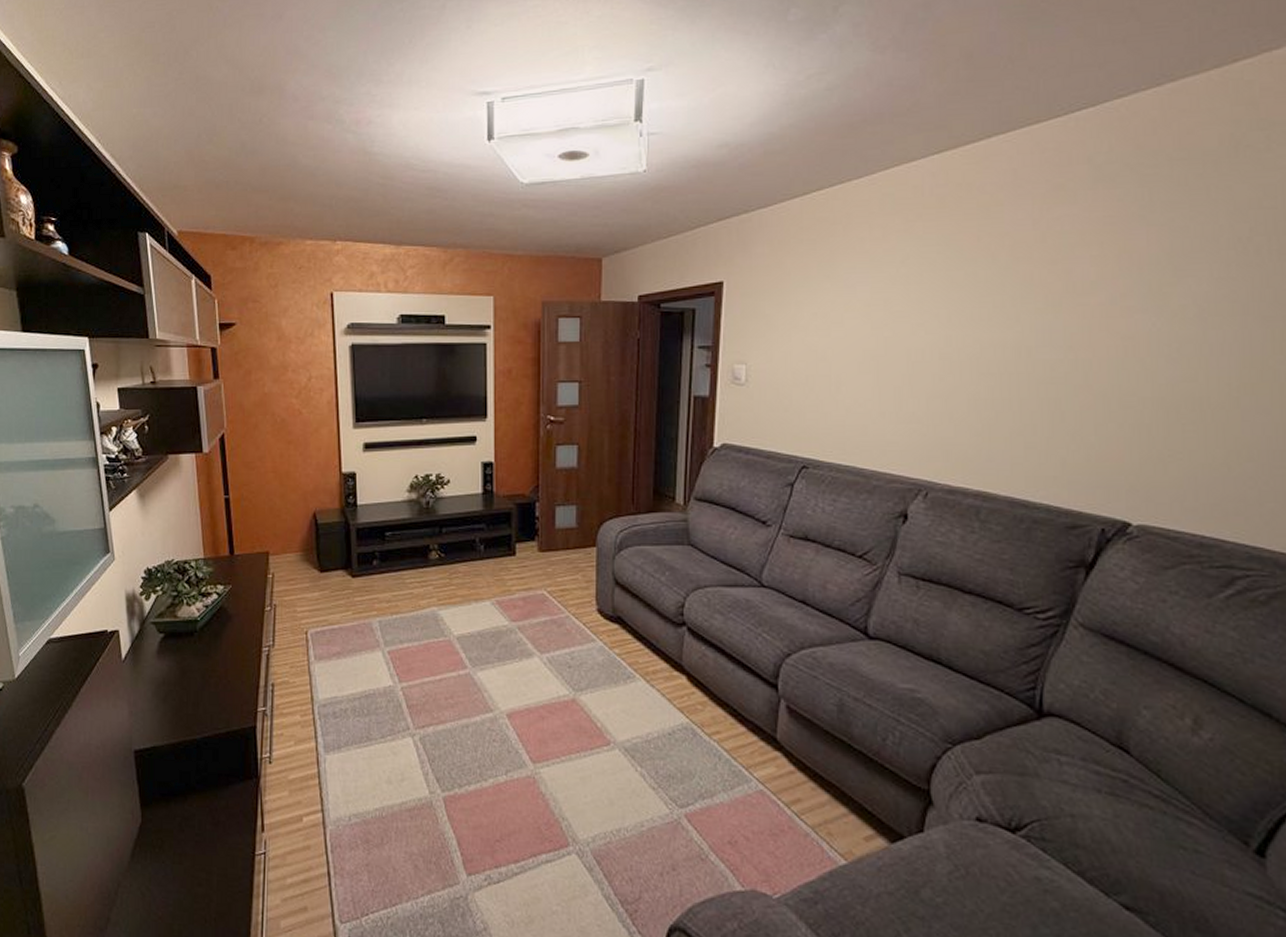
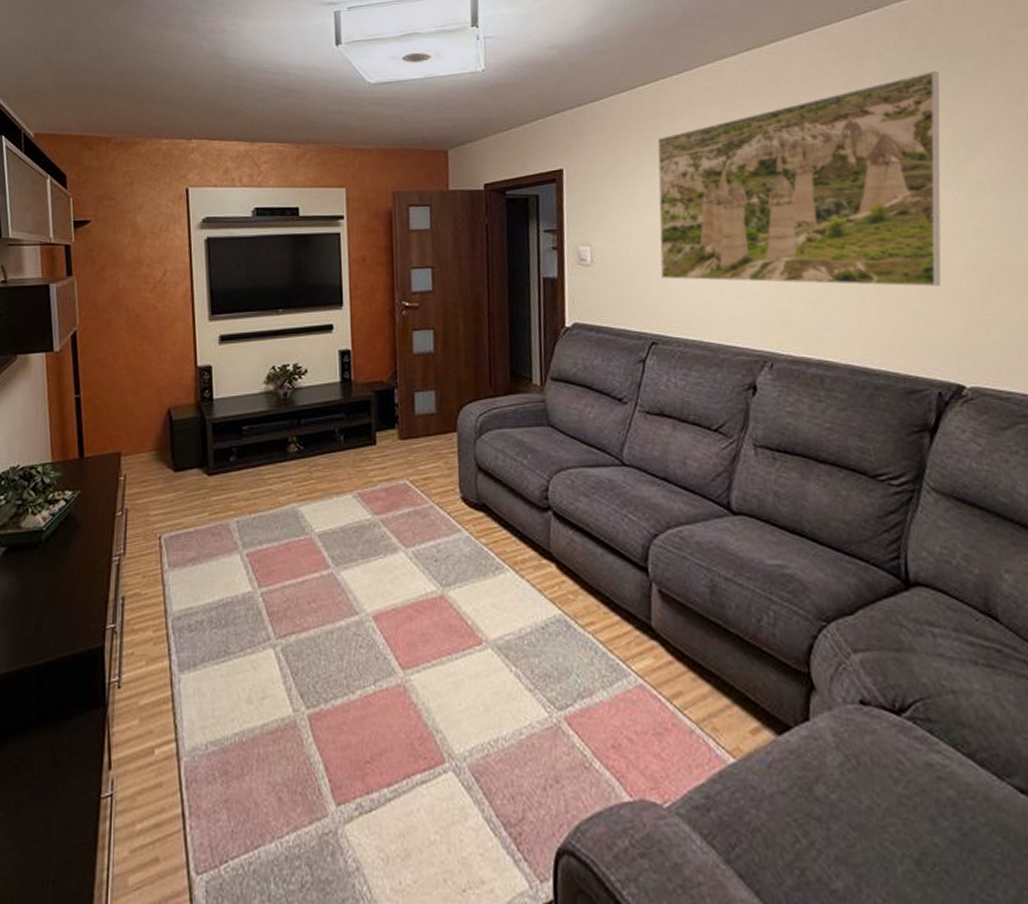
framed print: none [819,180,1156,418] -> present [657,71,941,287]

